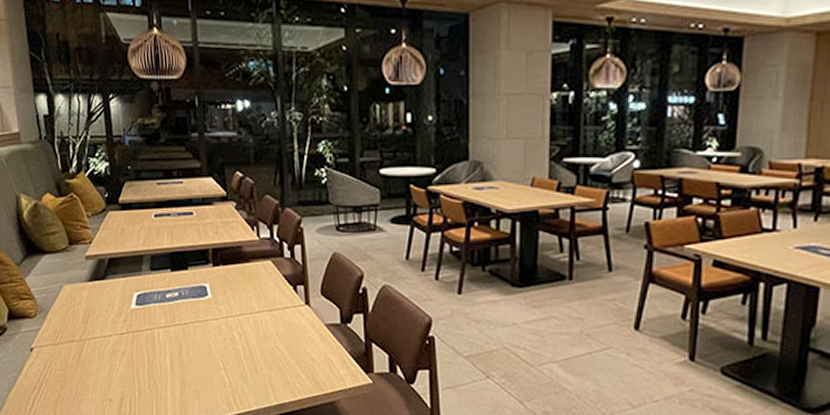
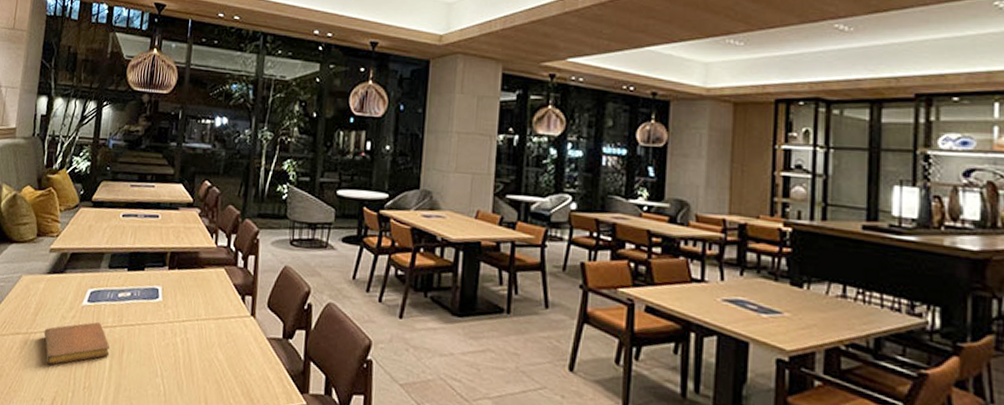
notebook: none [98,323,169,368] -> present [44,321,111,365]

